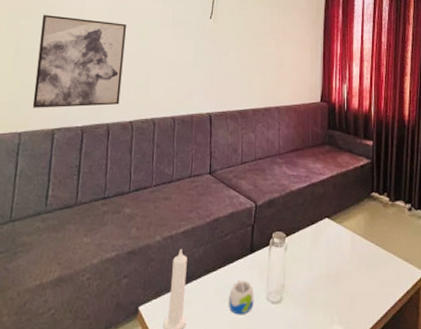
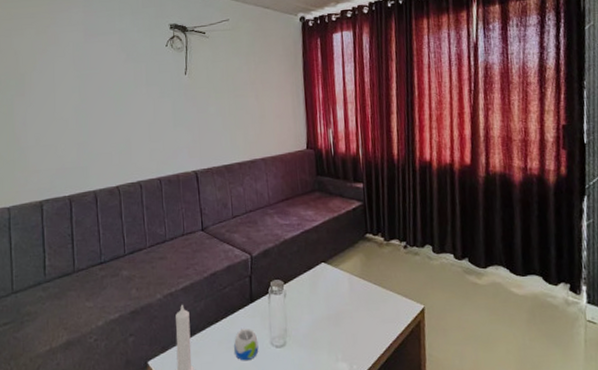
wall art: present [32,14,126,108] -> none [13,86,103,182]

